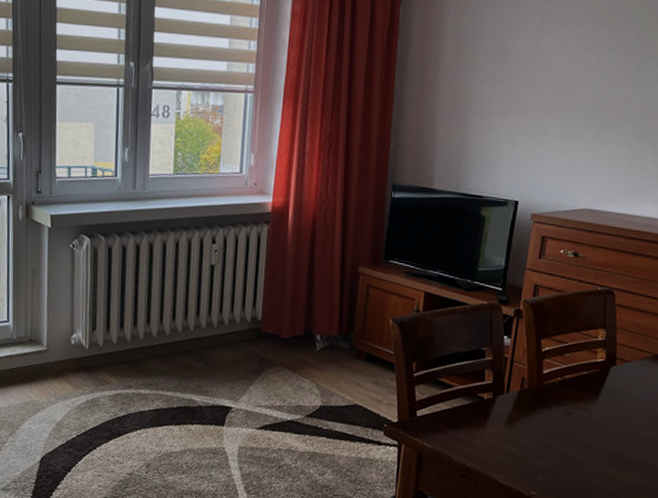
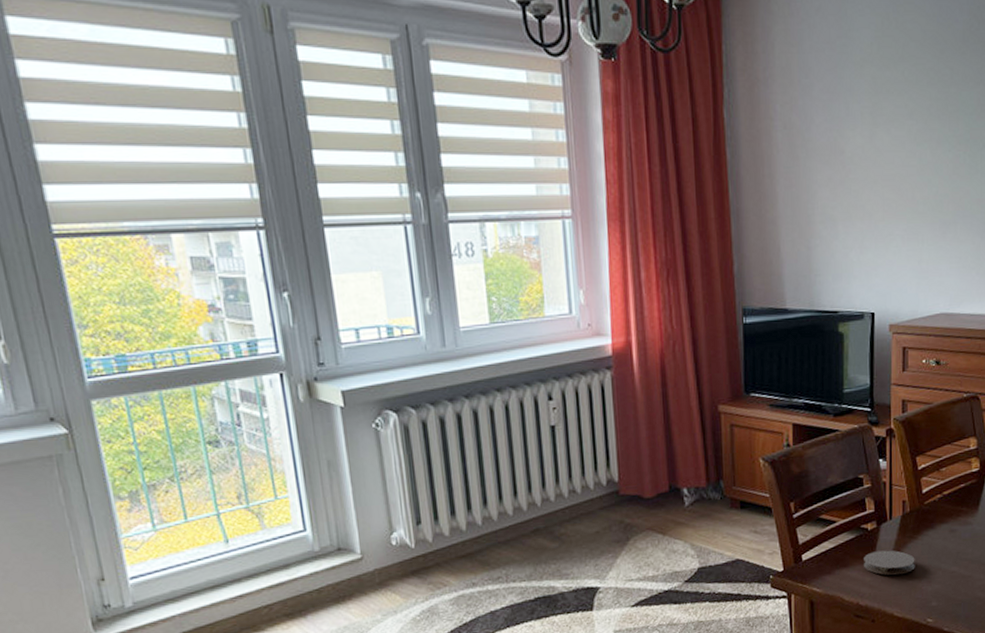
coaster: none [475,419,527,446] -> present [864,550,915,576]

